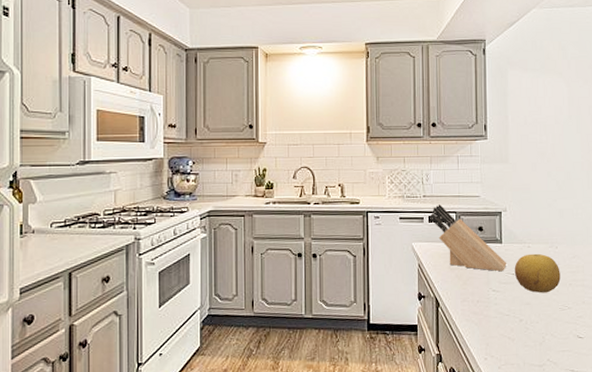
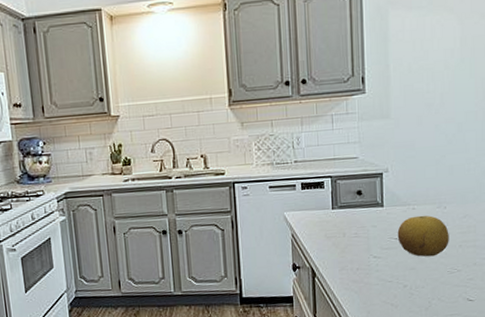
knife block: present [430,204,506,272] -> none [302,169,388,237]

